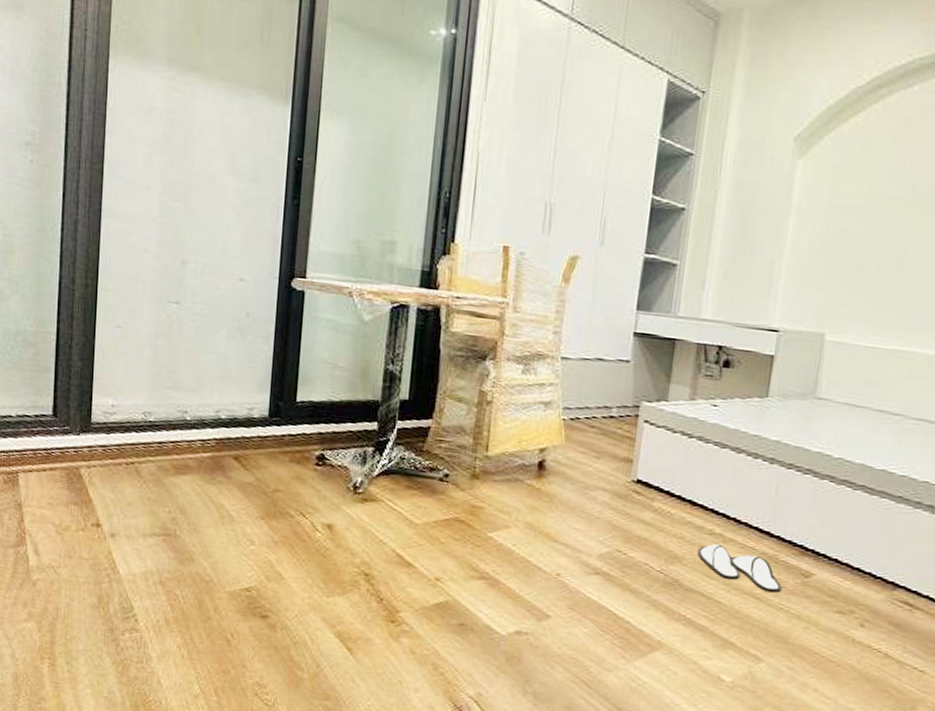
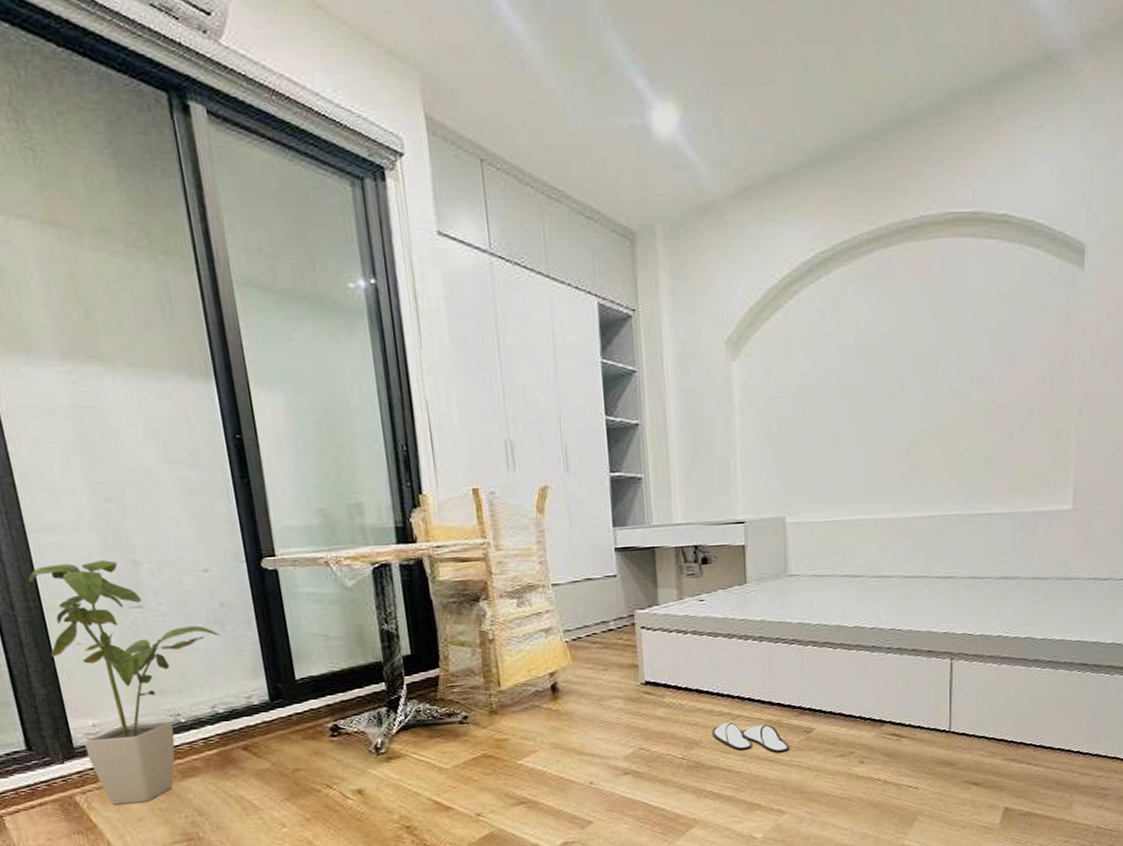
house plant: none [92,249,240,490] -> present [28,560,221,805]

